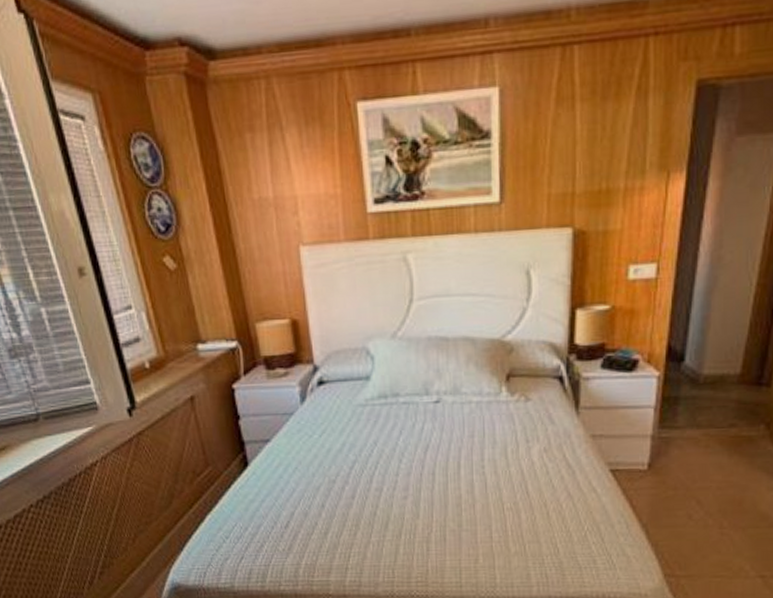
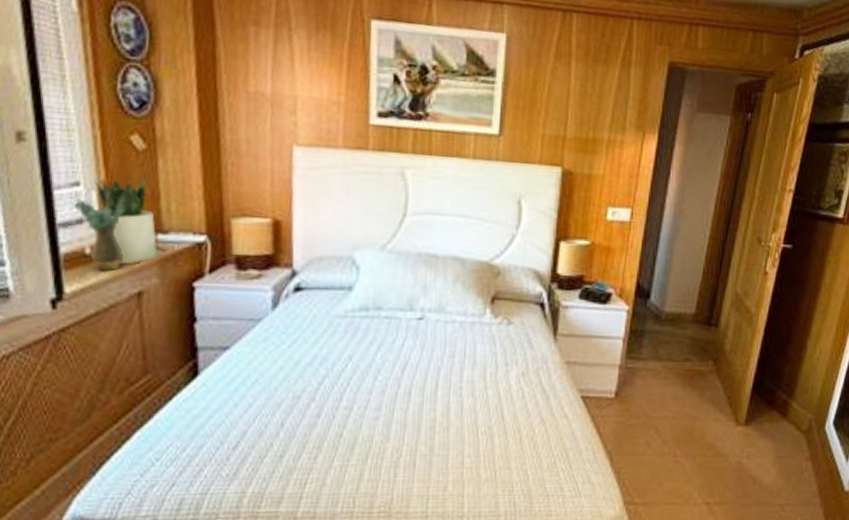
vase: none [129,320,175,382] -> present [73,199,125,272]
planter: none [142,295,205,374] -> present [94,177,163,265]

